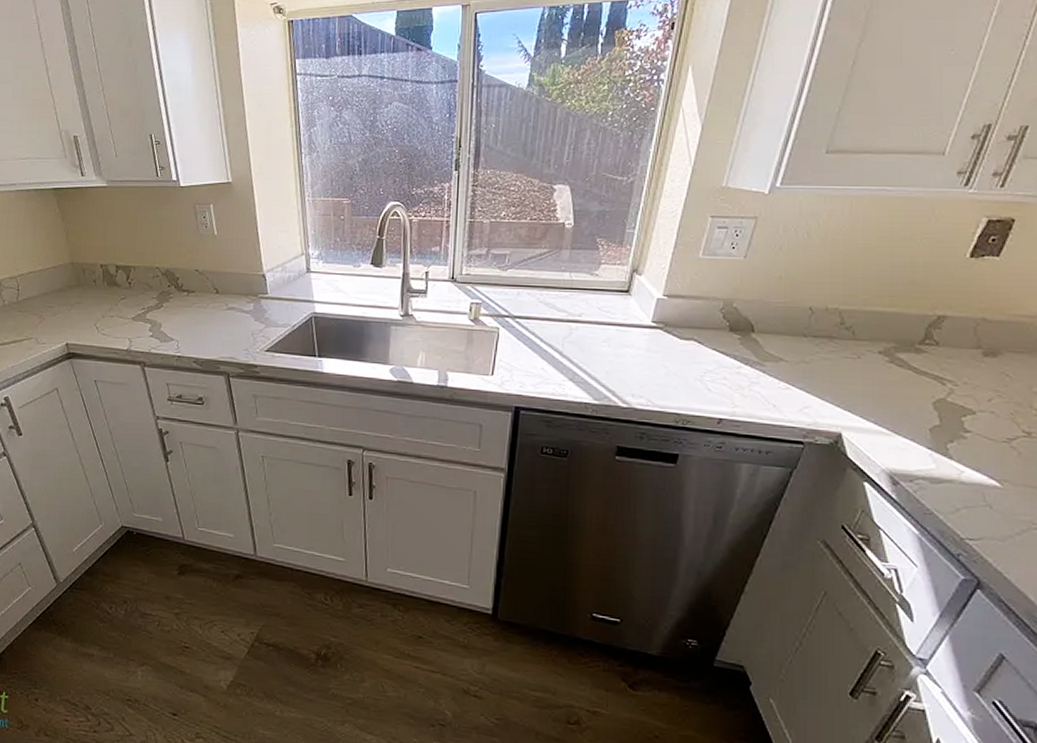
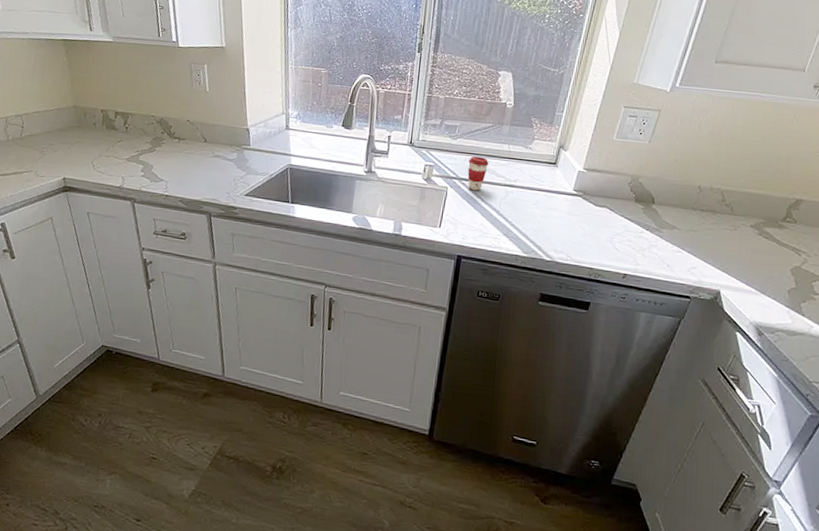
coffee cup: none [522,288,548,330] -> present [467,156,489,191]

